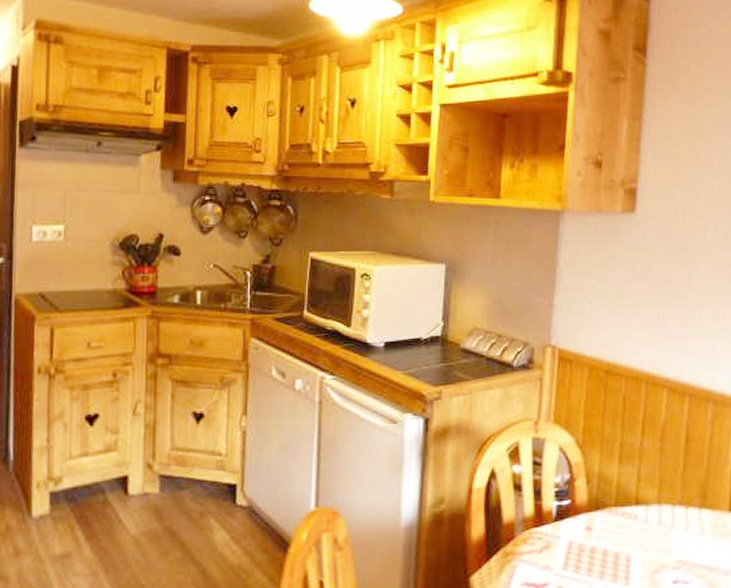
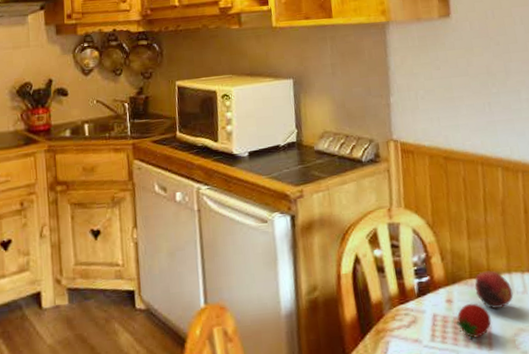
fruit: none [593,533,632,573] -> present [456,303,491,341]
fruit: none [619,500,660,541] -> present [475,270,514,309]

